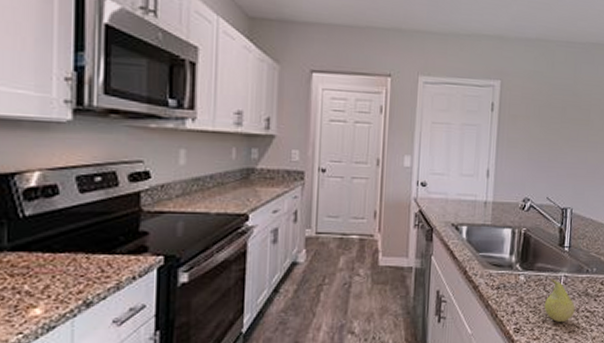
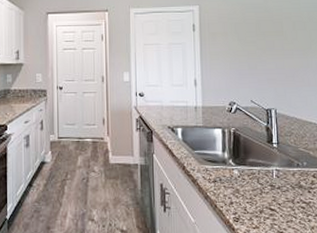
fruit: present [544,277,575,323] -> none [259,171,290,213]

